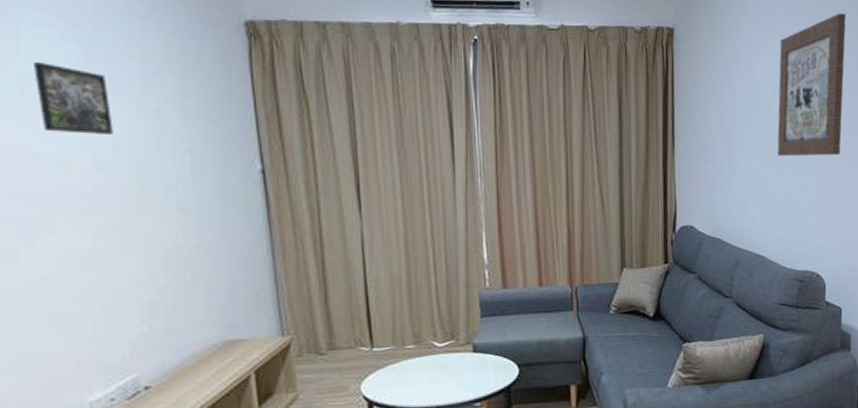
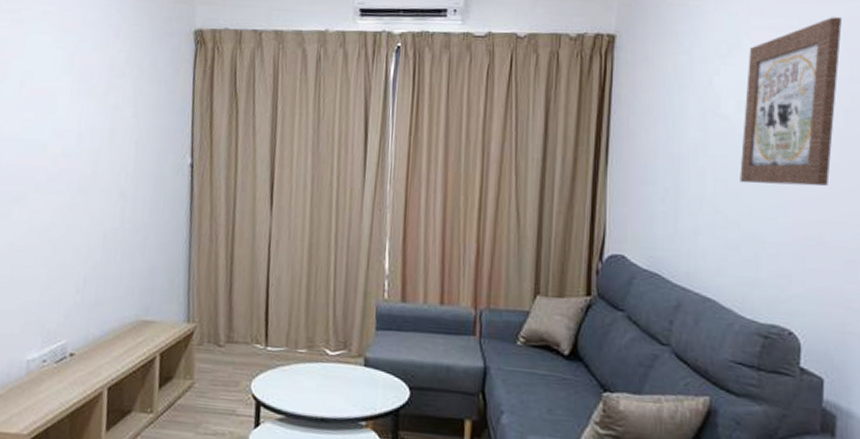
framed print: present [34,62,113,134] -> none [31,64,82,126]

